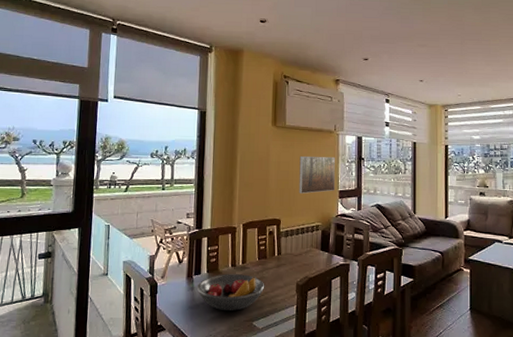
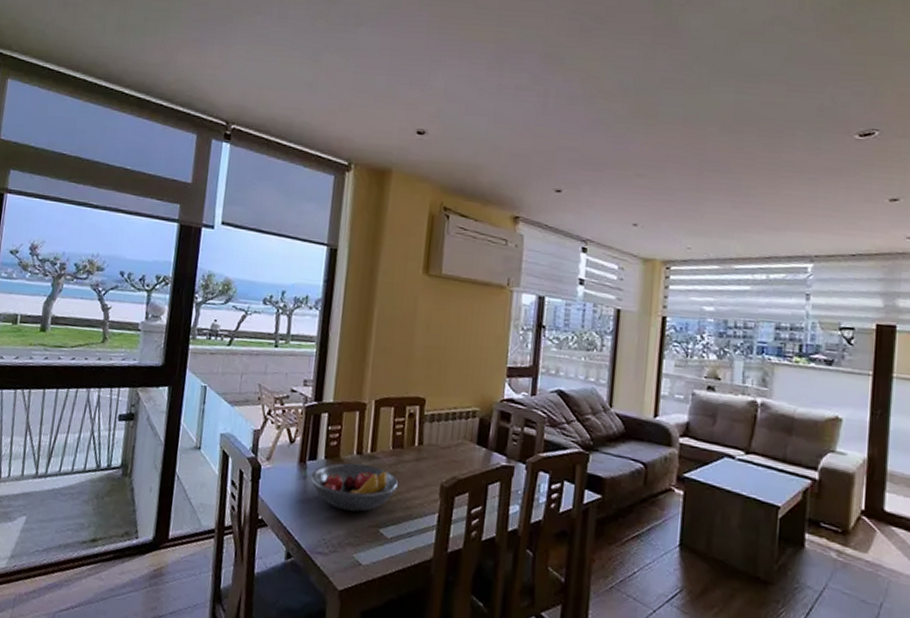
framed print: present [299,156,336,194] -> none [452,317,506,368]

